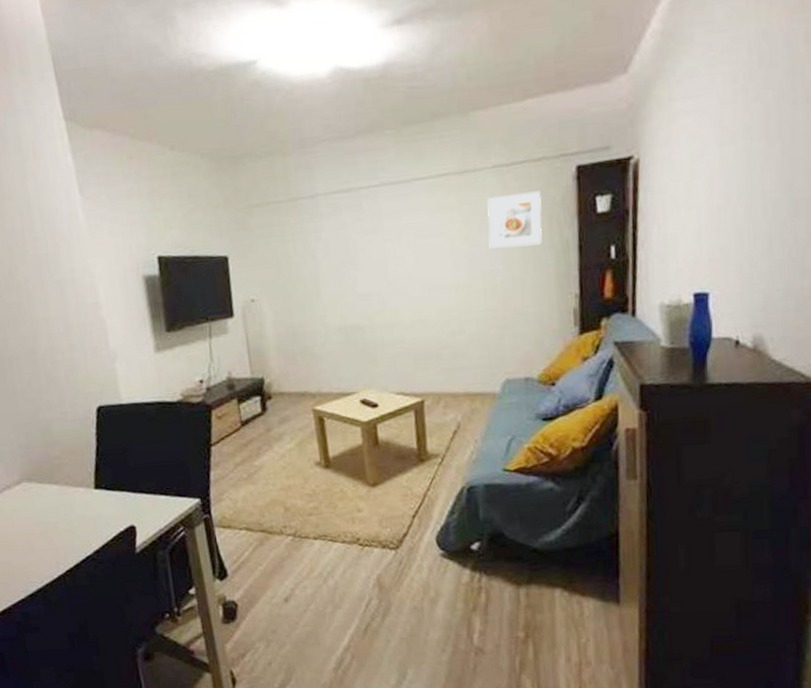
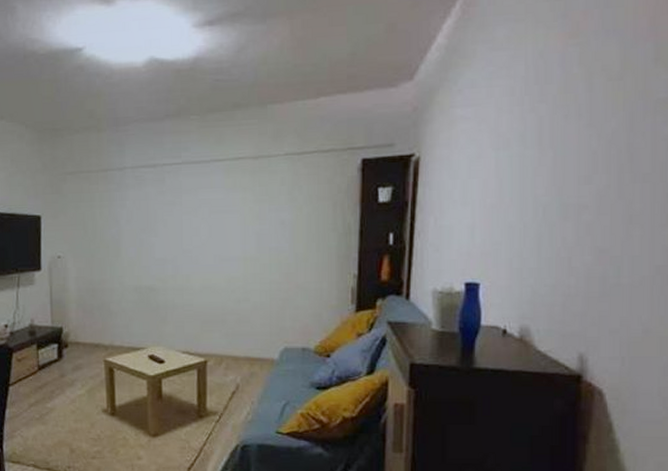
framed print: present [487,191,542,249] -> none [277,178,327,228]

